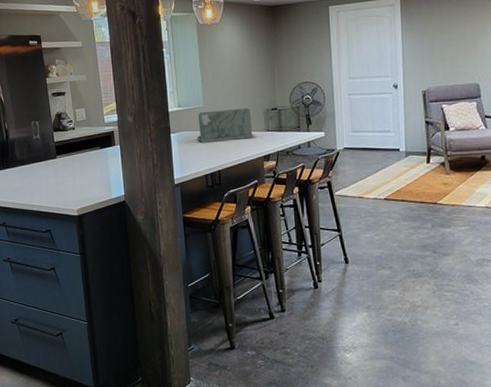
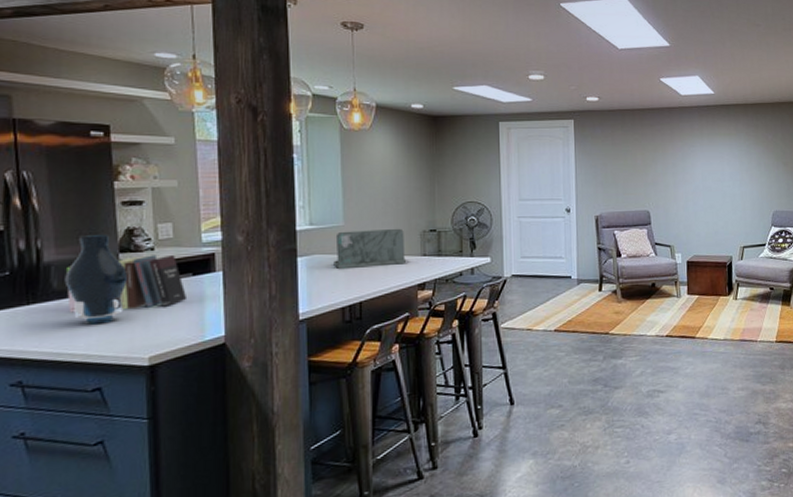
vase: none [23,117,61,184] -> present [64,233,129,325]
books: none [24,132,98,176] -> present [67,254,188,313]

